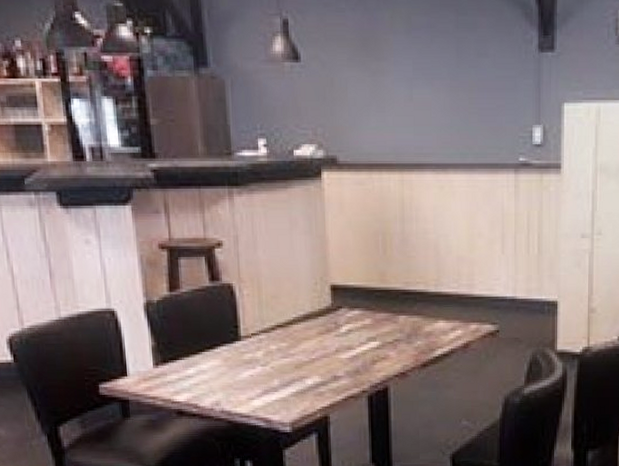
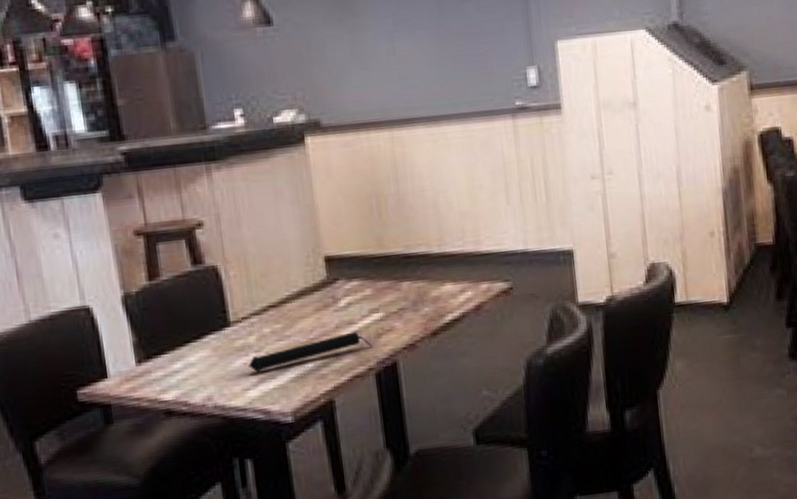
candle: none [254,356,367,384] -> present [248,332,372,373]

